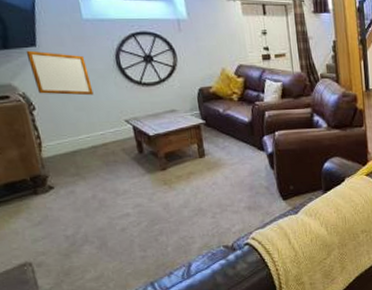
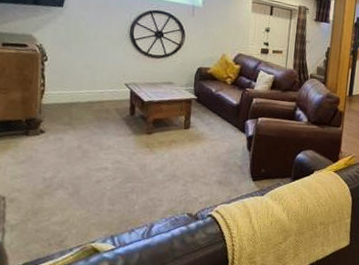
writing board: present [25,50,94,96] -> none [52,9,103,57]

